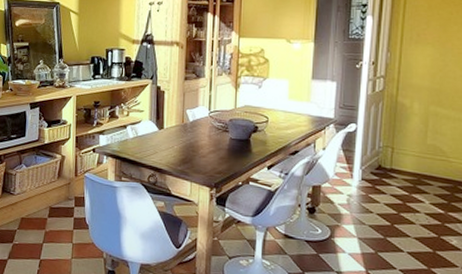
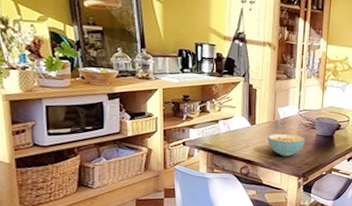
cereal bowl: none [176,138,217,164] -> present [268,133,305,157]

